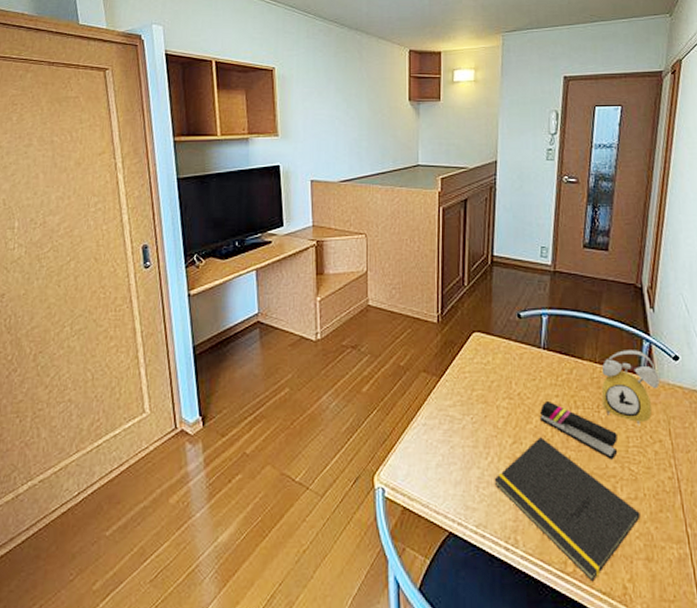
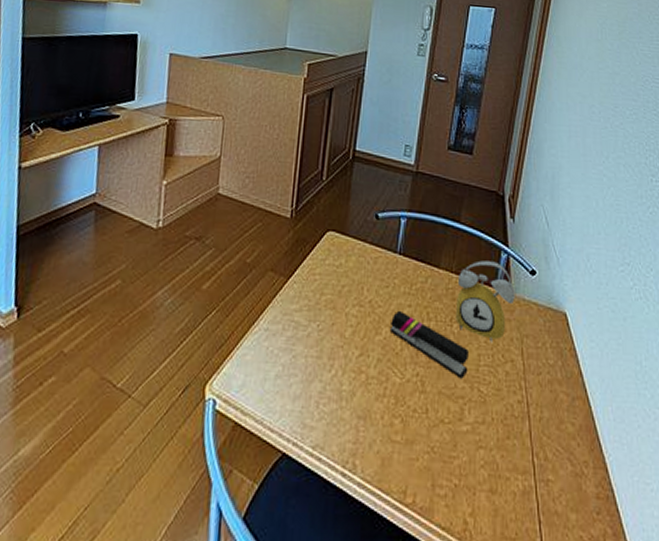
notepad: present [494,437,641,582] -> none [336,350,487,515]

